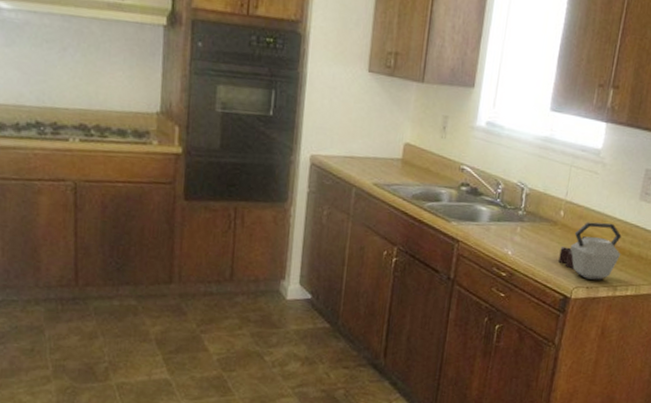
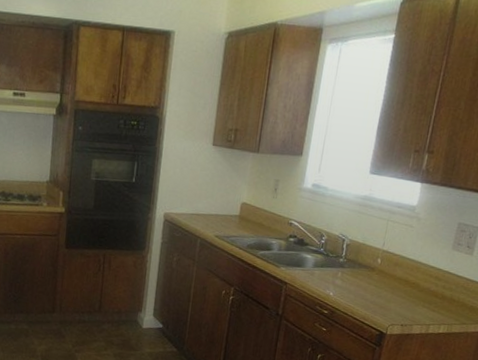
kettle: present [558,222,622,280] -> none [375,268,435,319]

